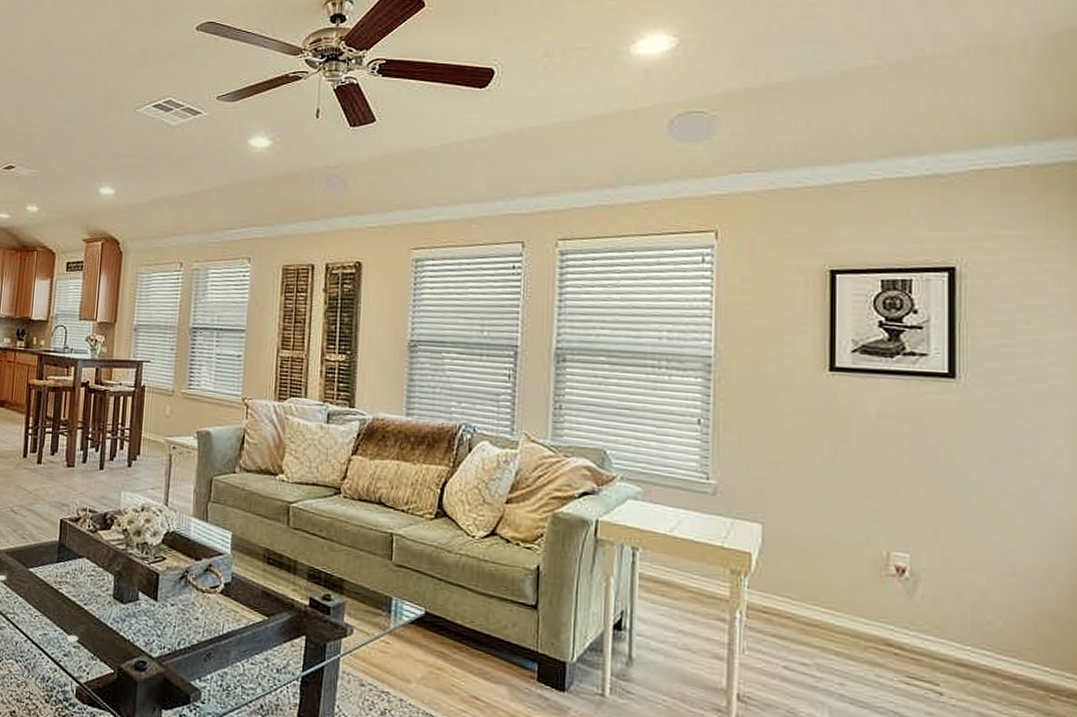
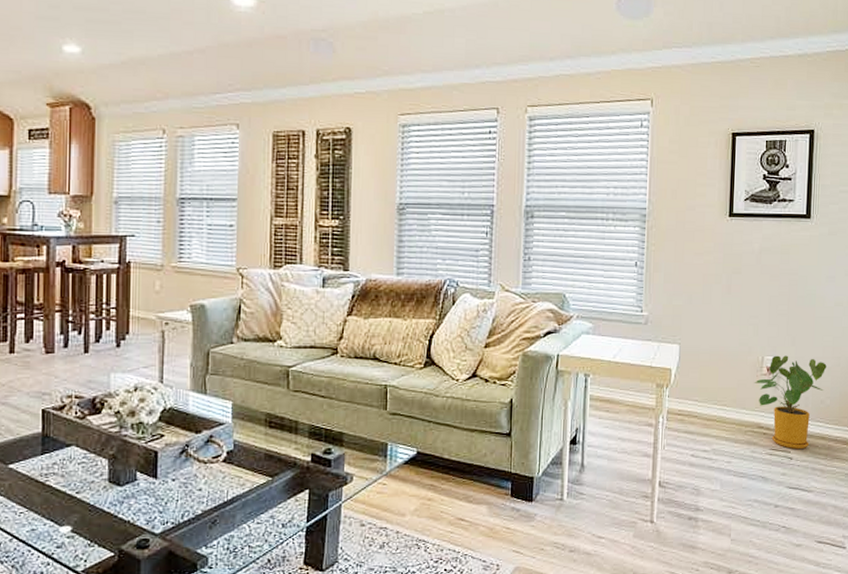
house plant: none [876,552,994,684] -> present [754,355,827,450]

